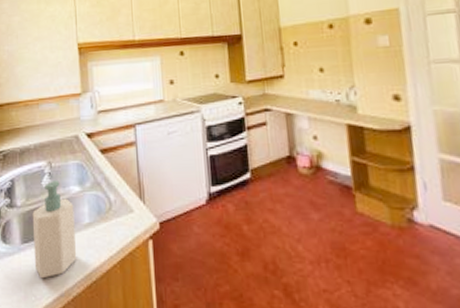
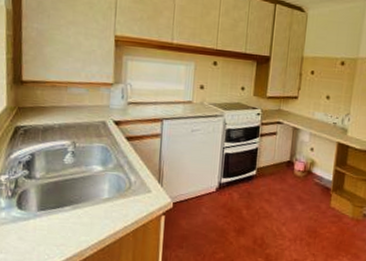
soap bottle: present [32,181,77,279] -> none [50,159,95,242]

